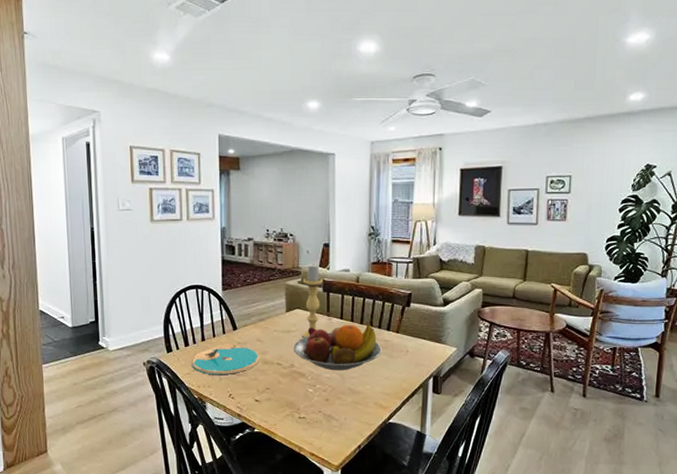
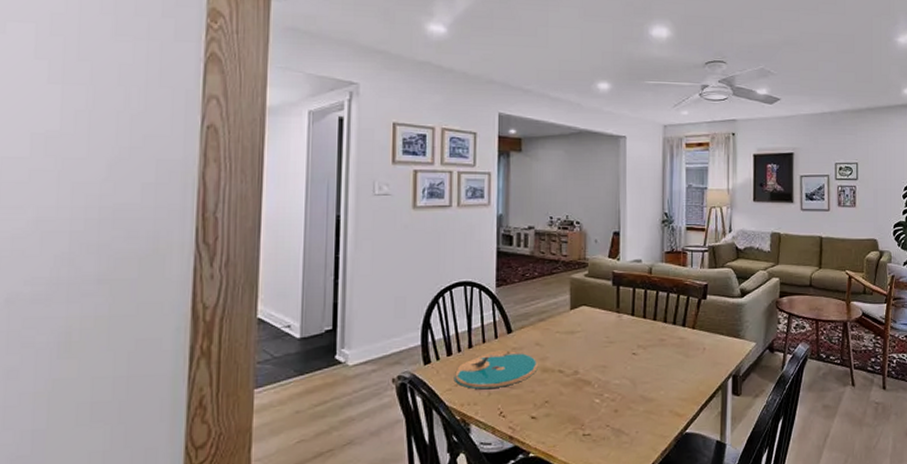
fruit bowl: present [293,323,382,371] -> none [578,319,677,376]
candle holder: present [303,264,323,338] -> none [589,255,612,339]

